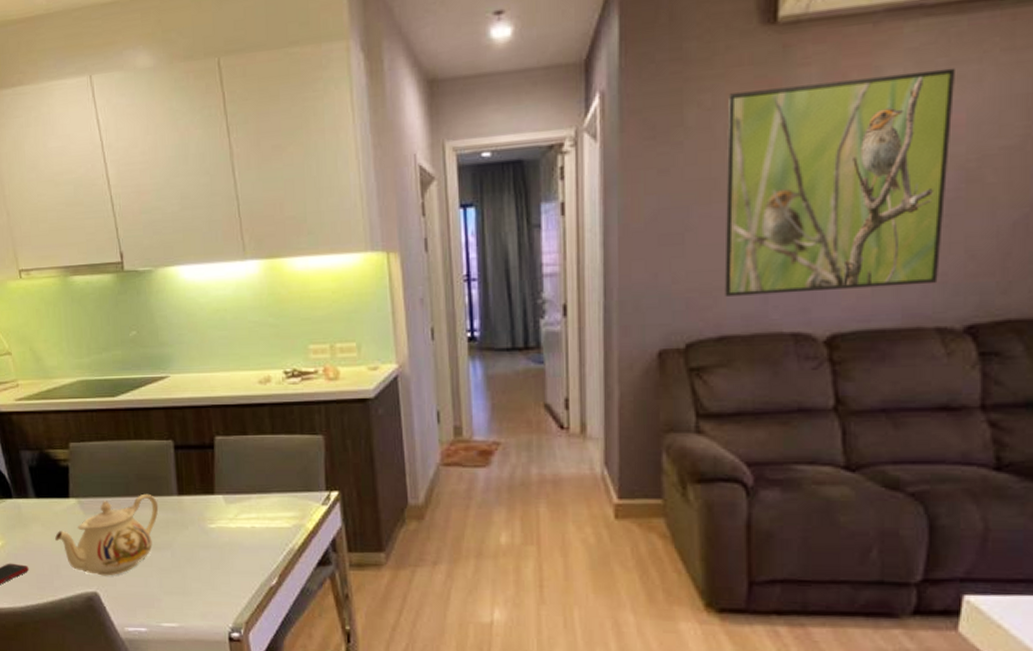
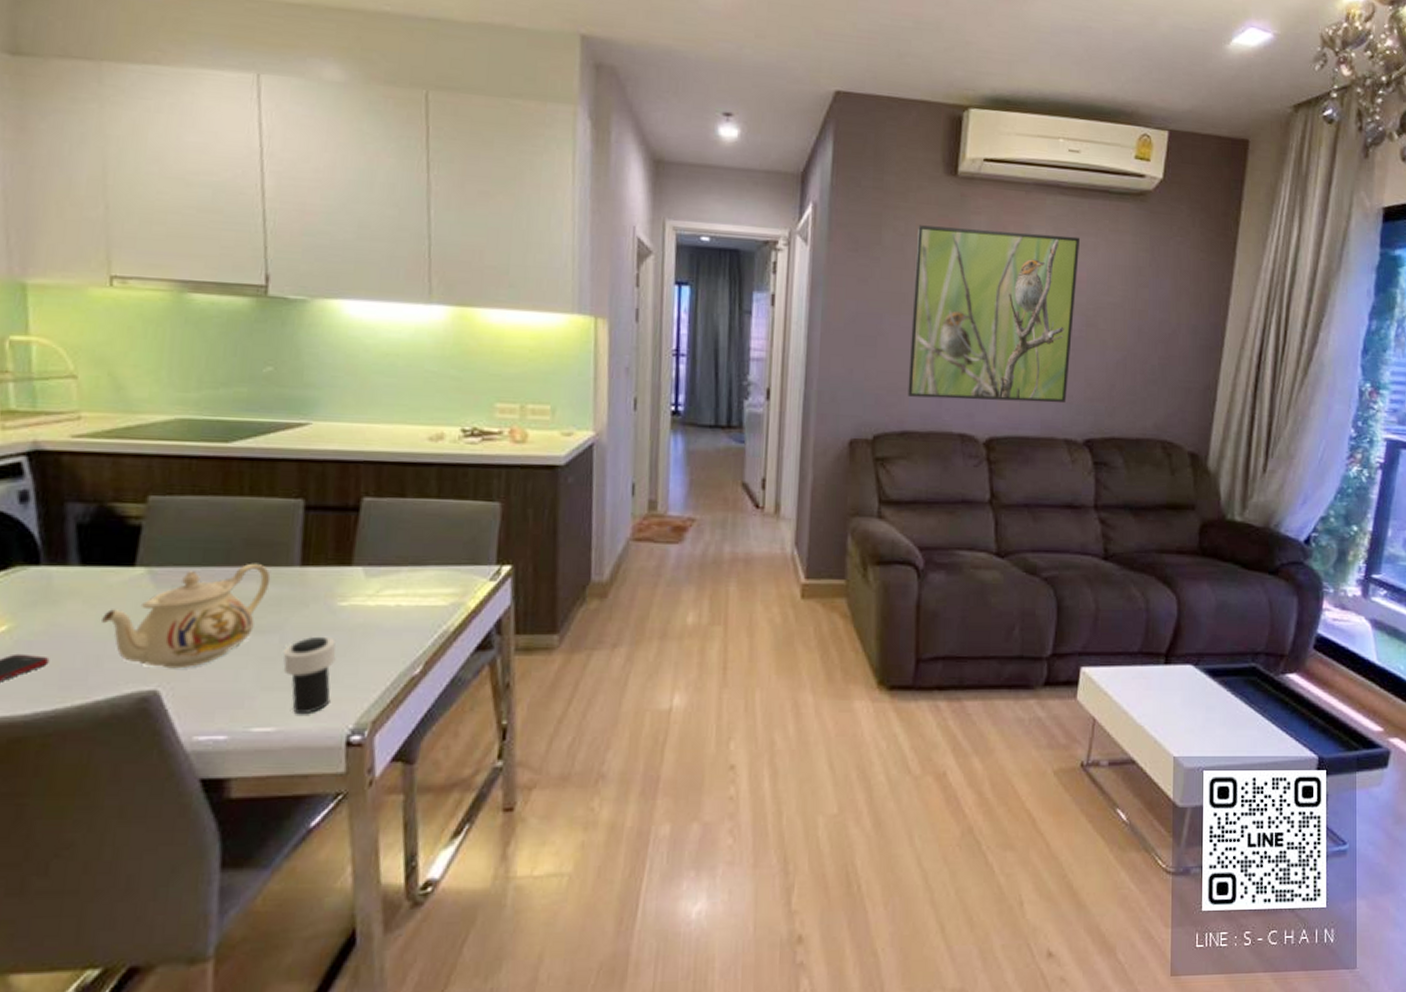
cup: none [175,552,213,615] -> present [283,636,336,715]

